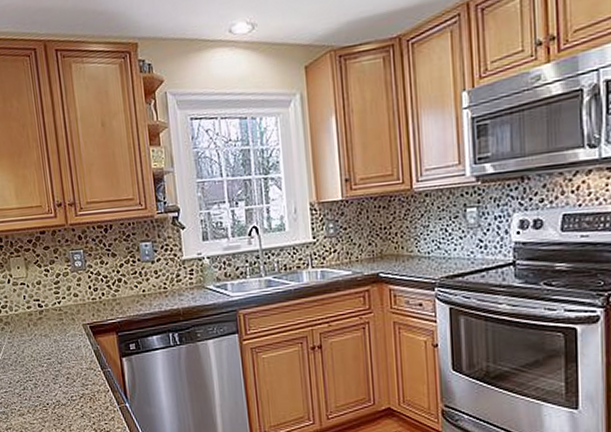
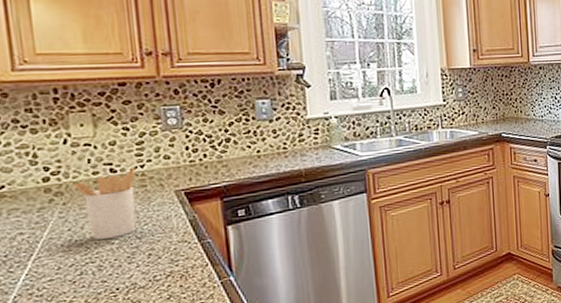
utensil holder: none [15,303,58,362] -> present [73,167,136,240]

